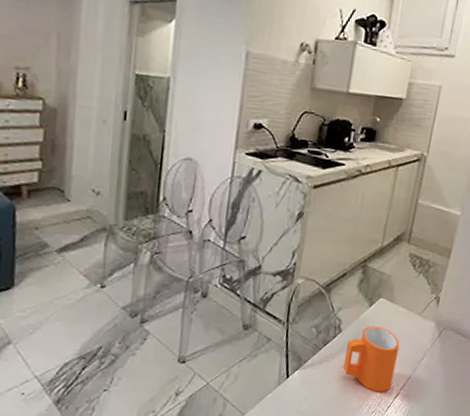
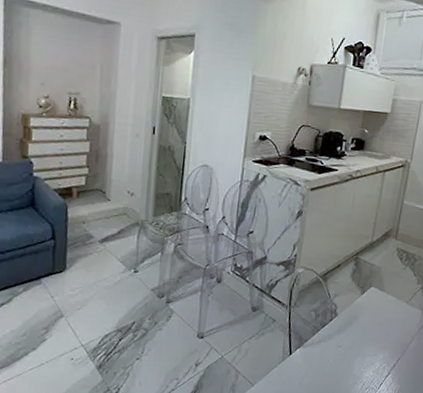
mug: present [342,326,400,392] -> none [339,311,390,371]

